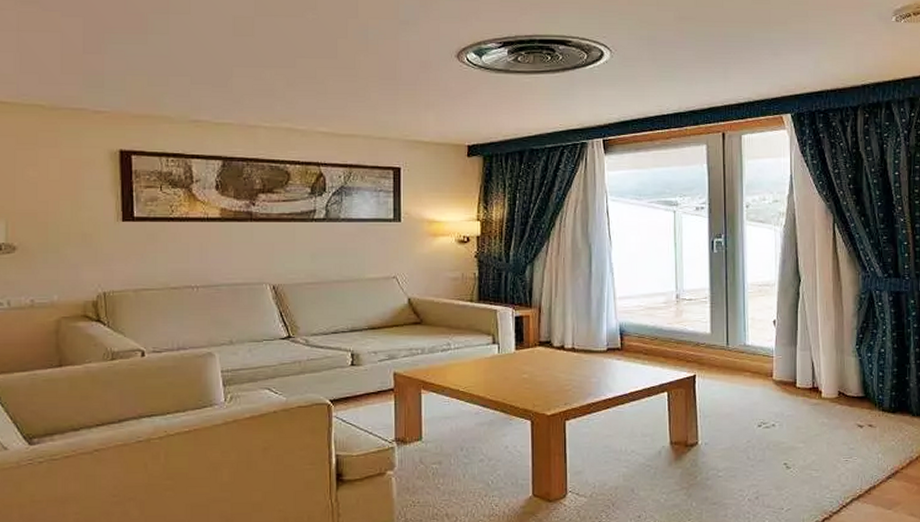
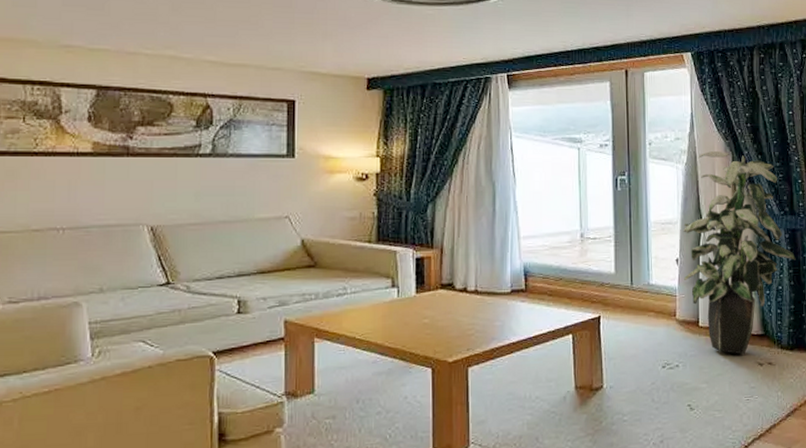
indoor plant: none [781,214,900,416] -> present [683,151,796,355]

